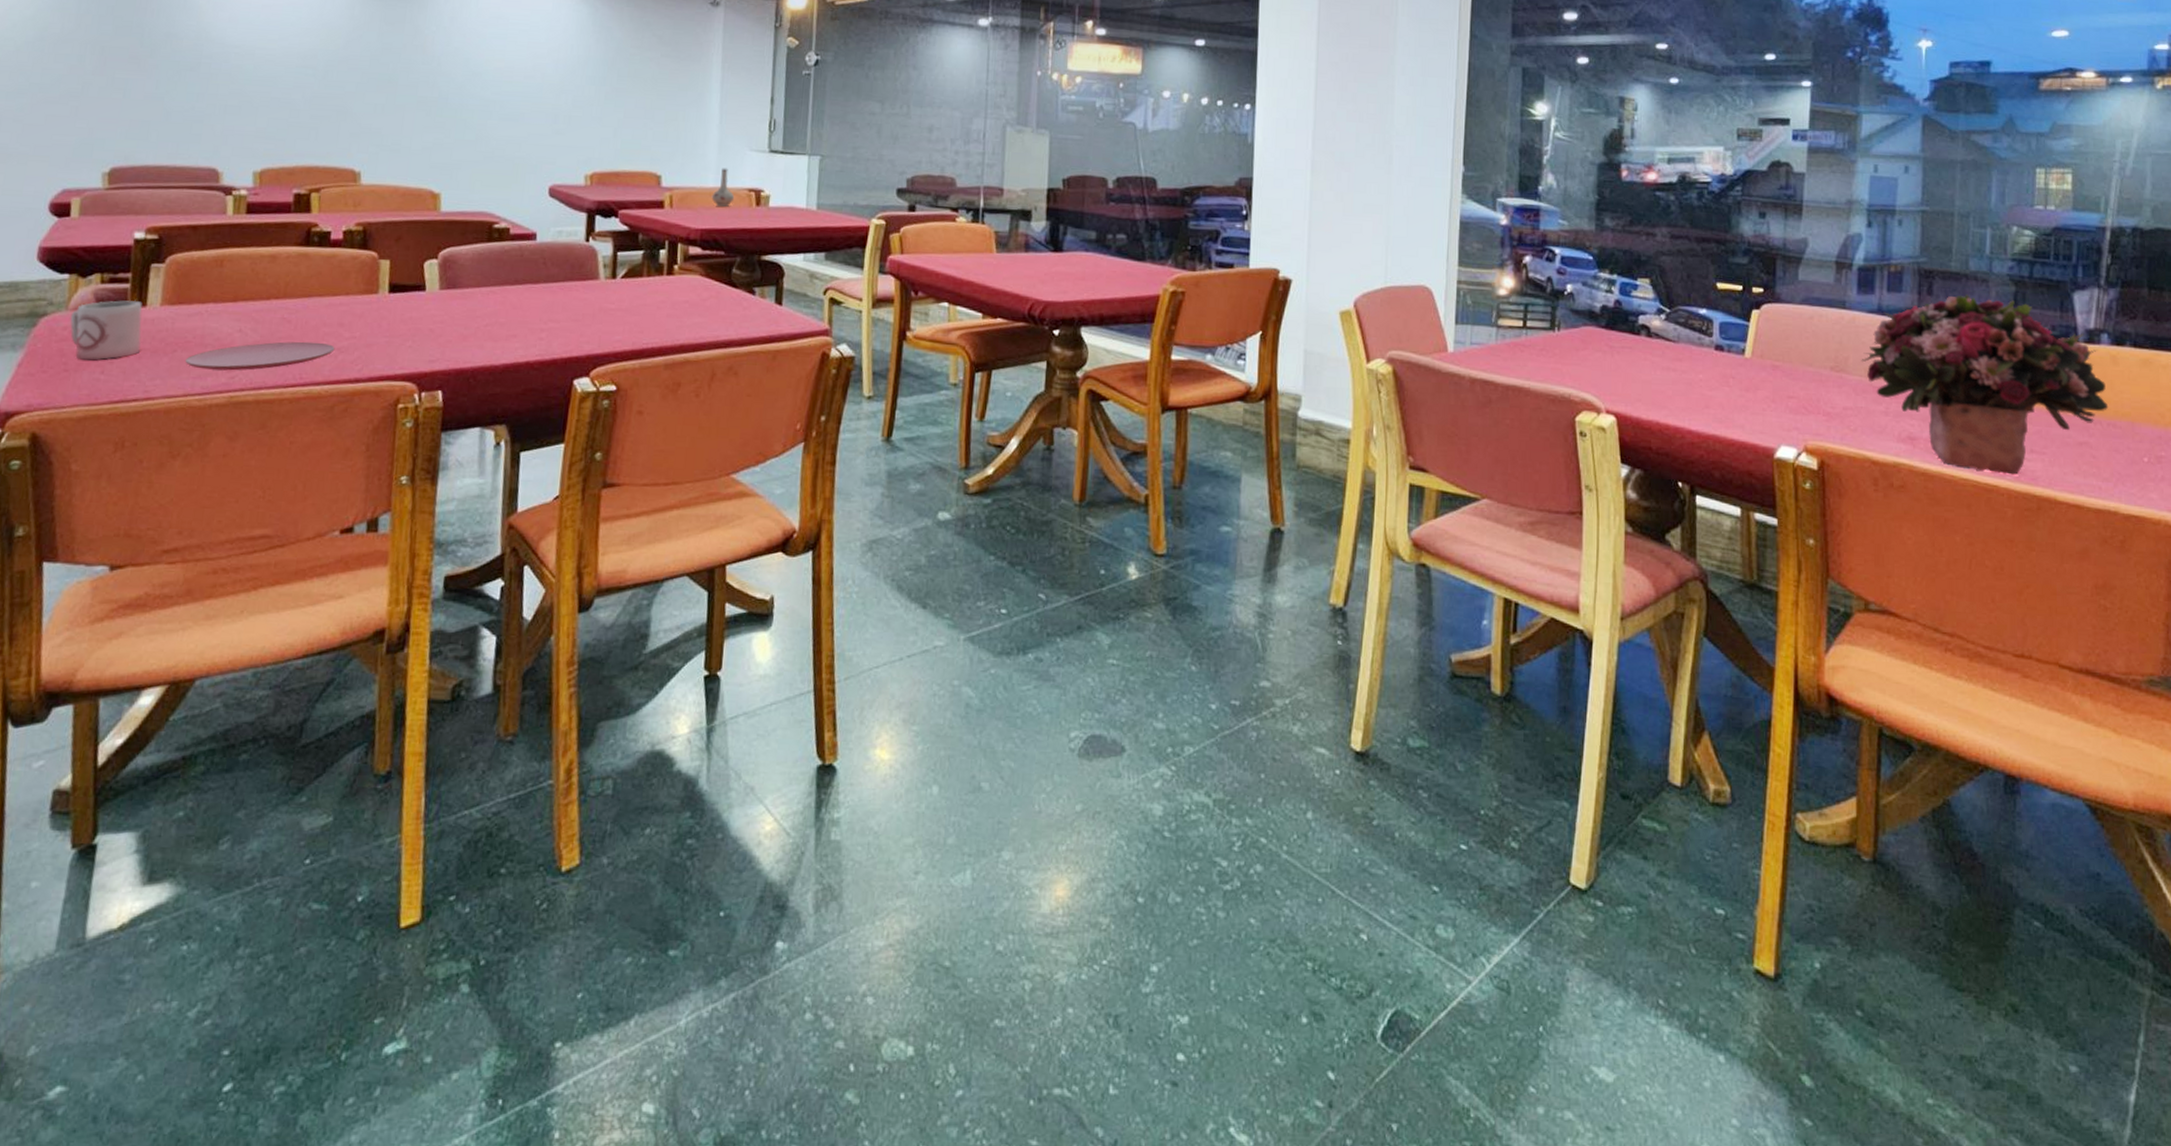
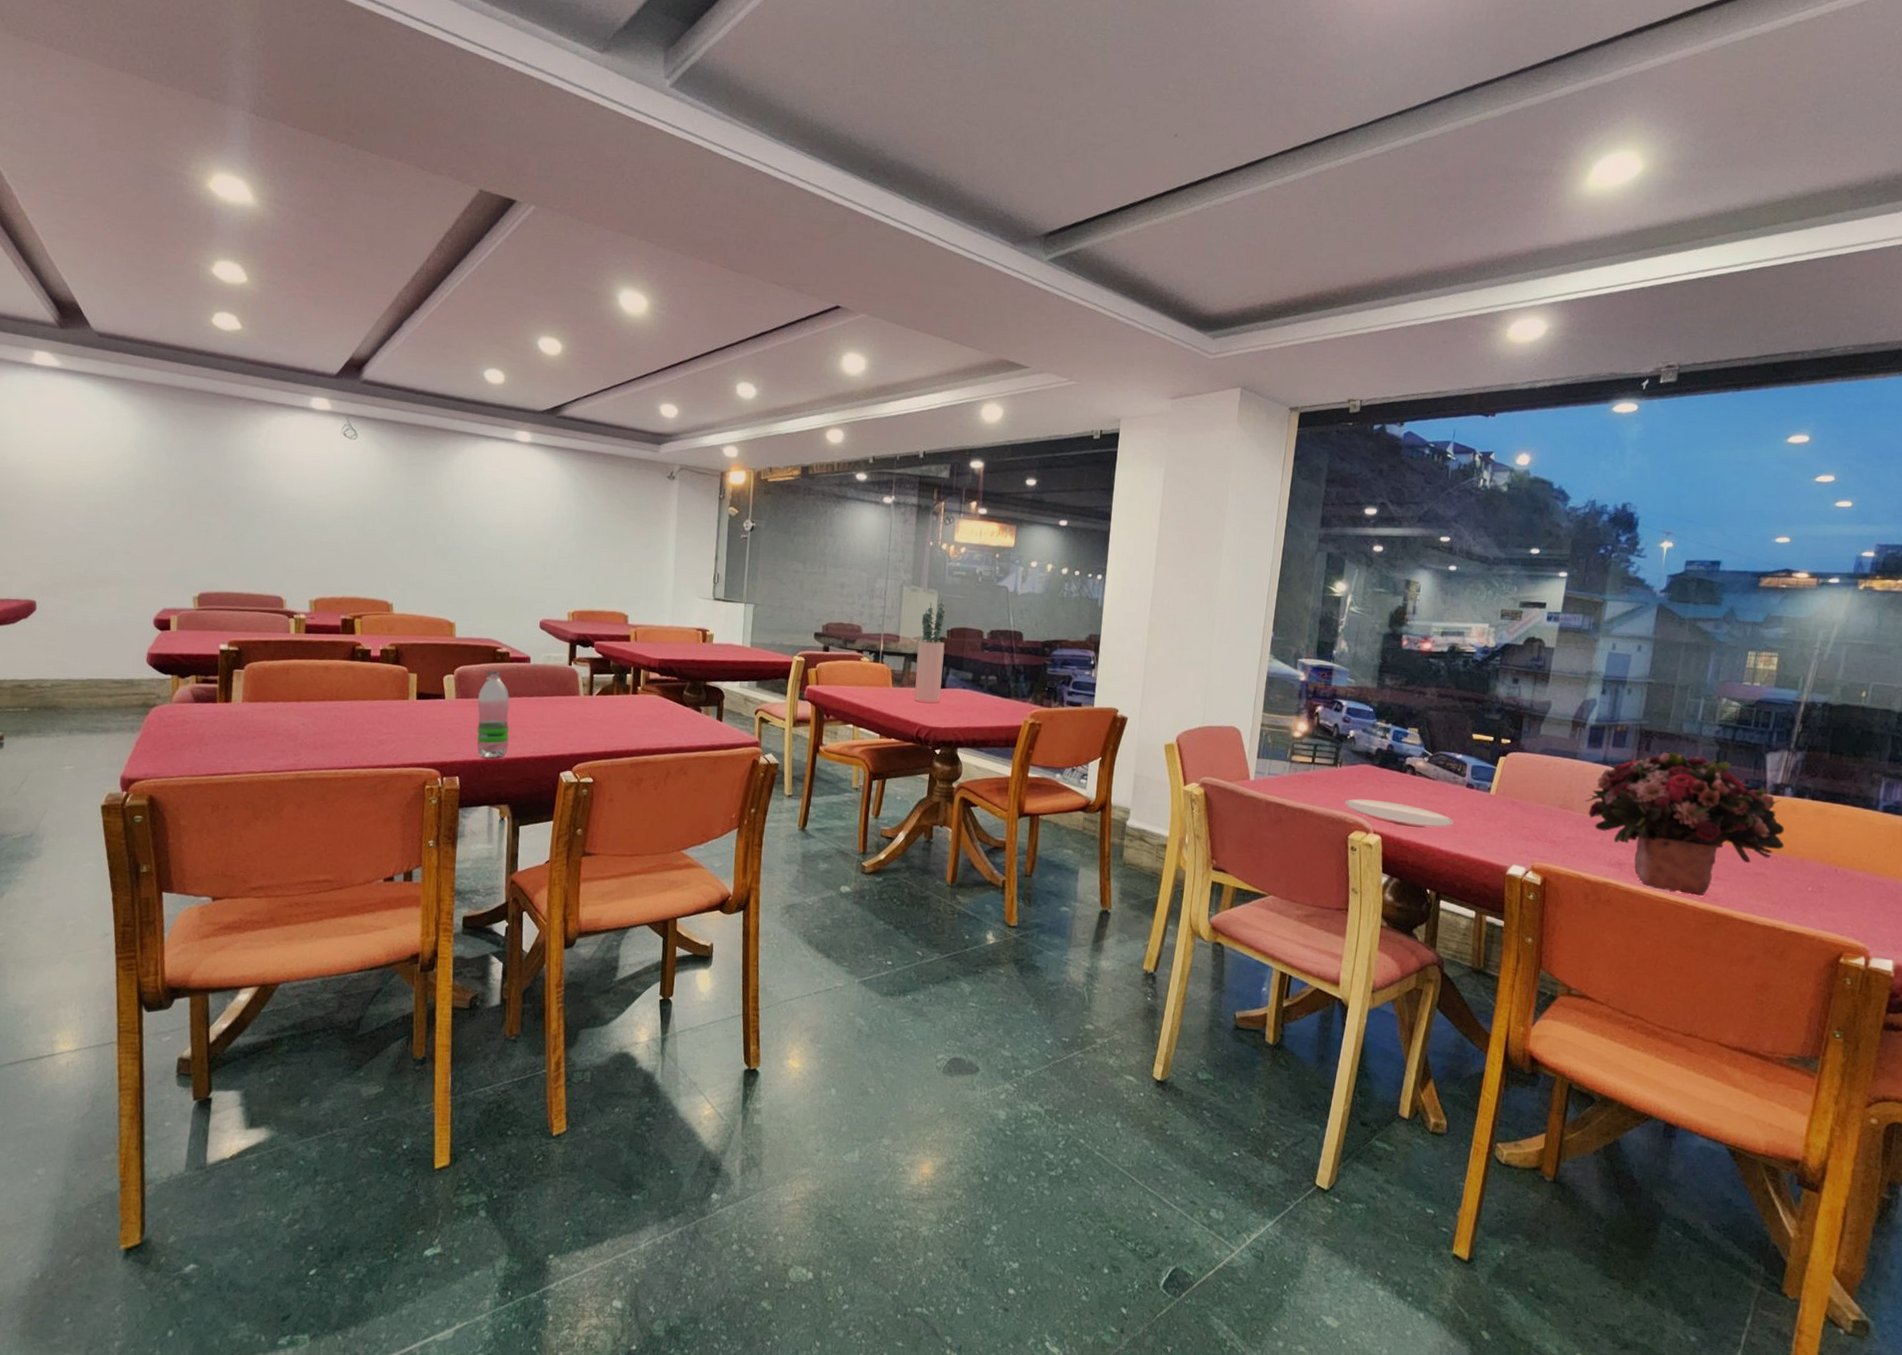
cup: present [70,300,143,360] -> none [174,697,229,742]
plate: present [185,341,335,371] -> none [263,734,376,755]
bottle: none [465,251,510,365] -> present [476,670,510,758]
vase: present [711,168,735,207] -> none [667,611,686,642]
vase: none [1024,141,1061,272] -> present [914,599,945,704]
plate: none [1567,370,1704,403] -> present [1344,799,1454,828]

